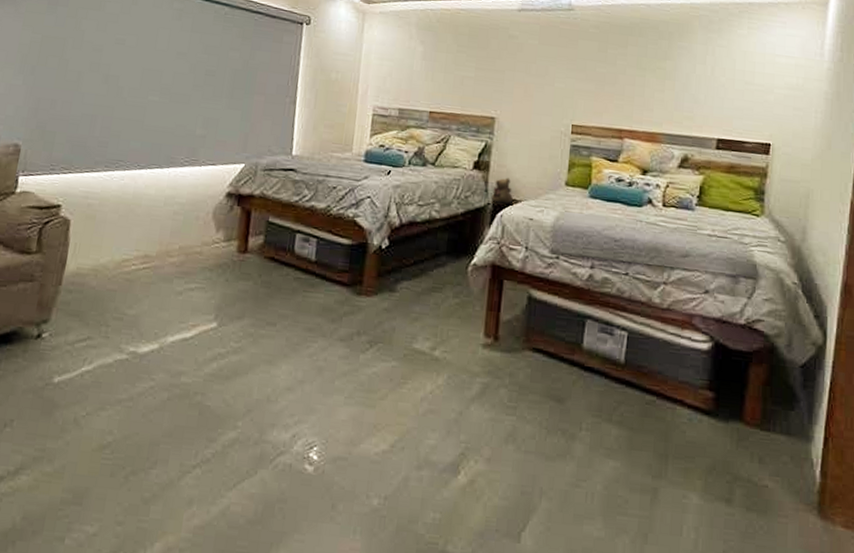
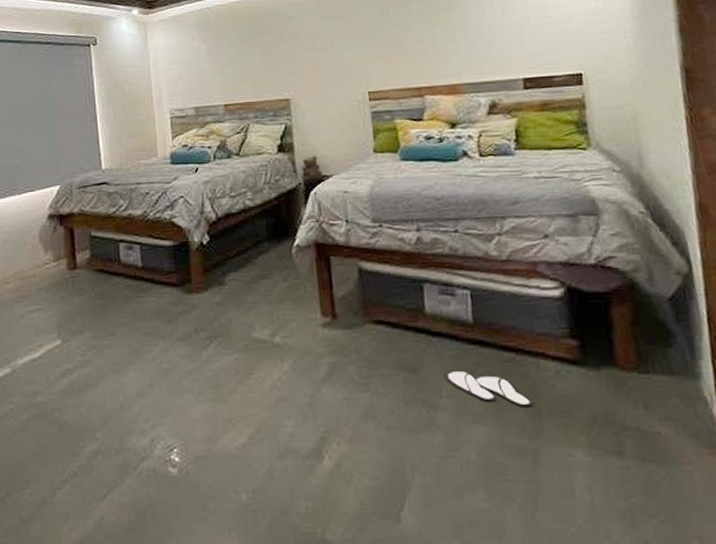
slippers: none [589,406,663,449] -> present [445,371,533,408]

